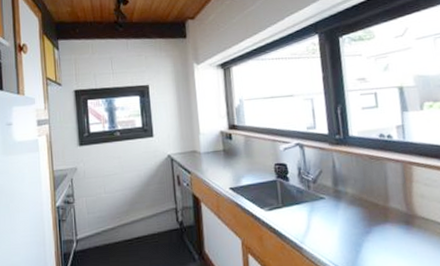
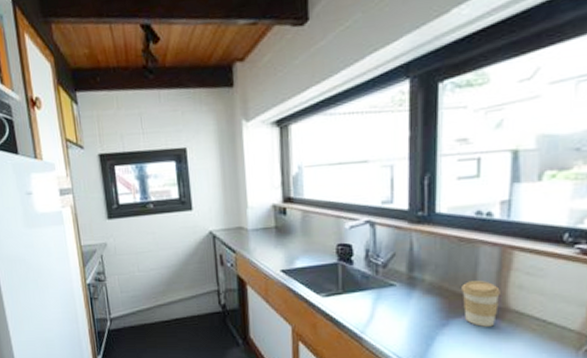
coffee cup: none [377,192,409,233] -> present [462,281,500,327]

